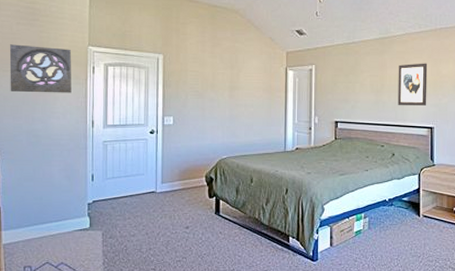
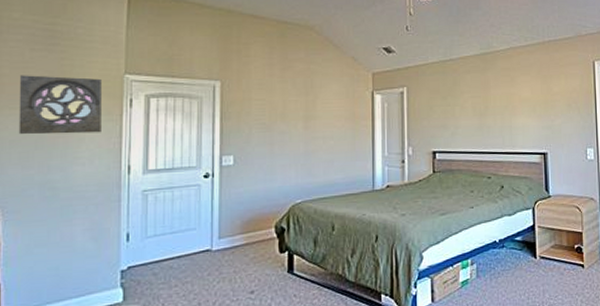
wall art: present [397,63,428,106] -> none [503,80,538,129]

